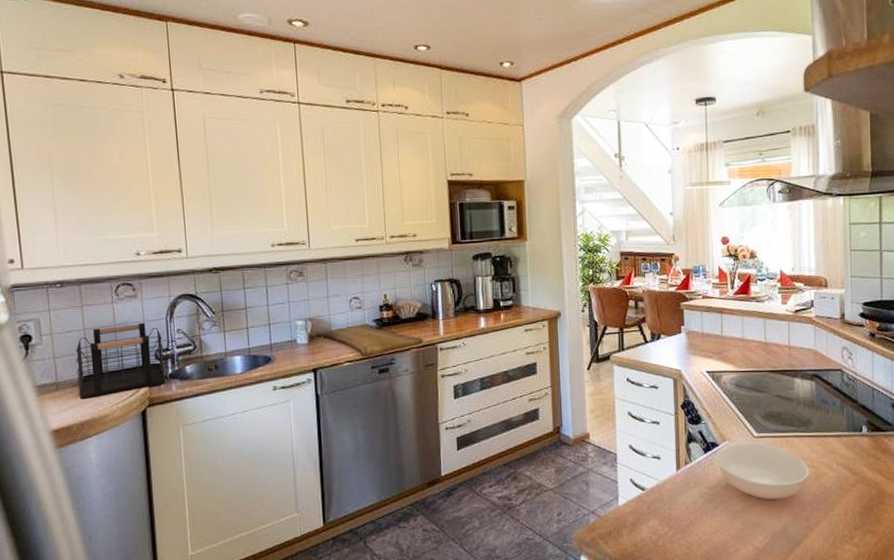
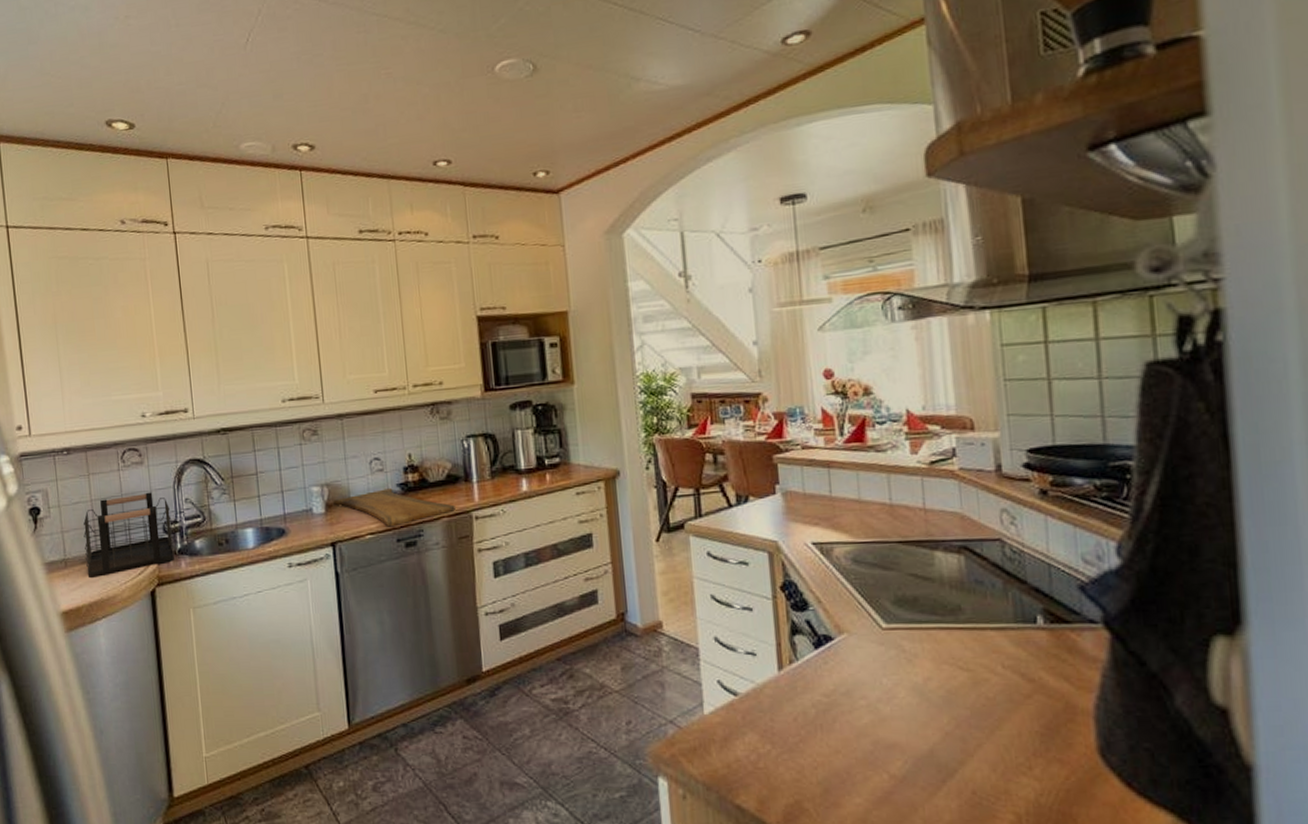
bowl: present [716,442,810,500] -> none [831,636,964,712]

